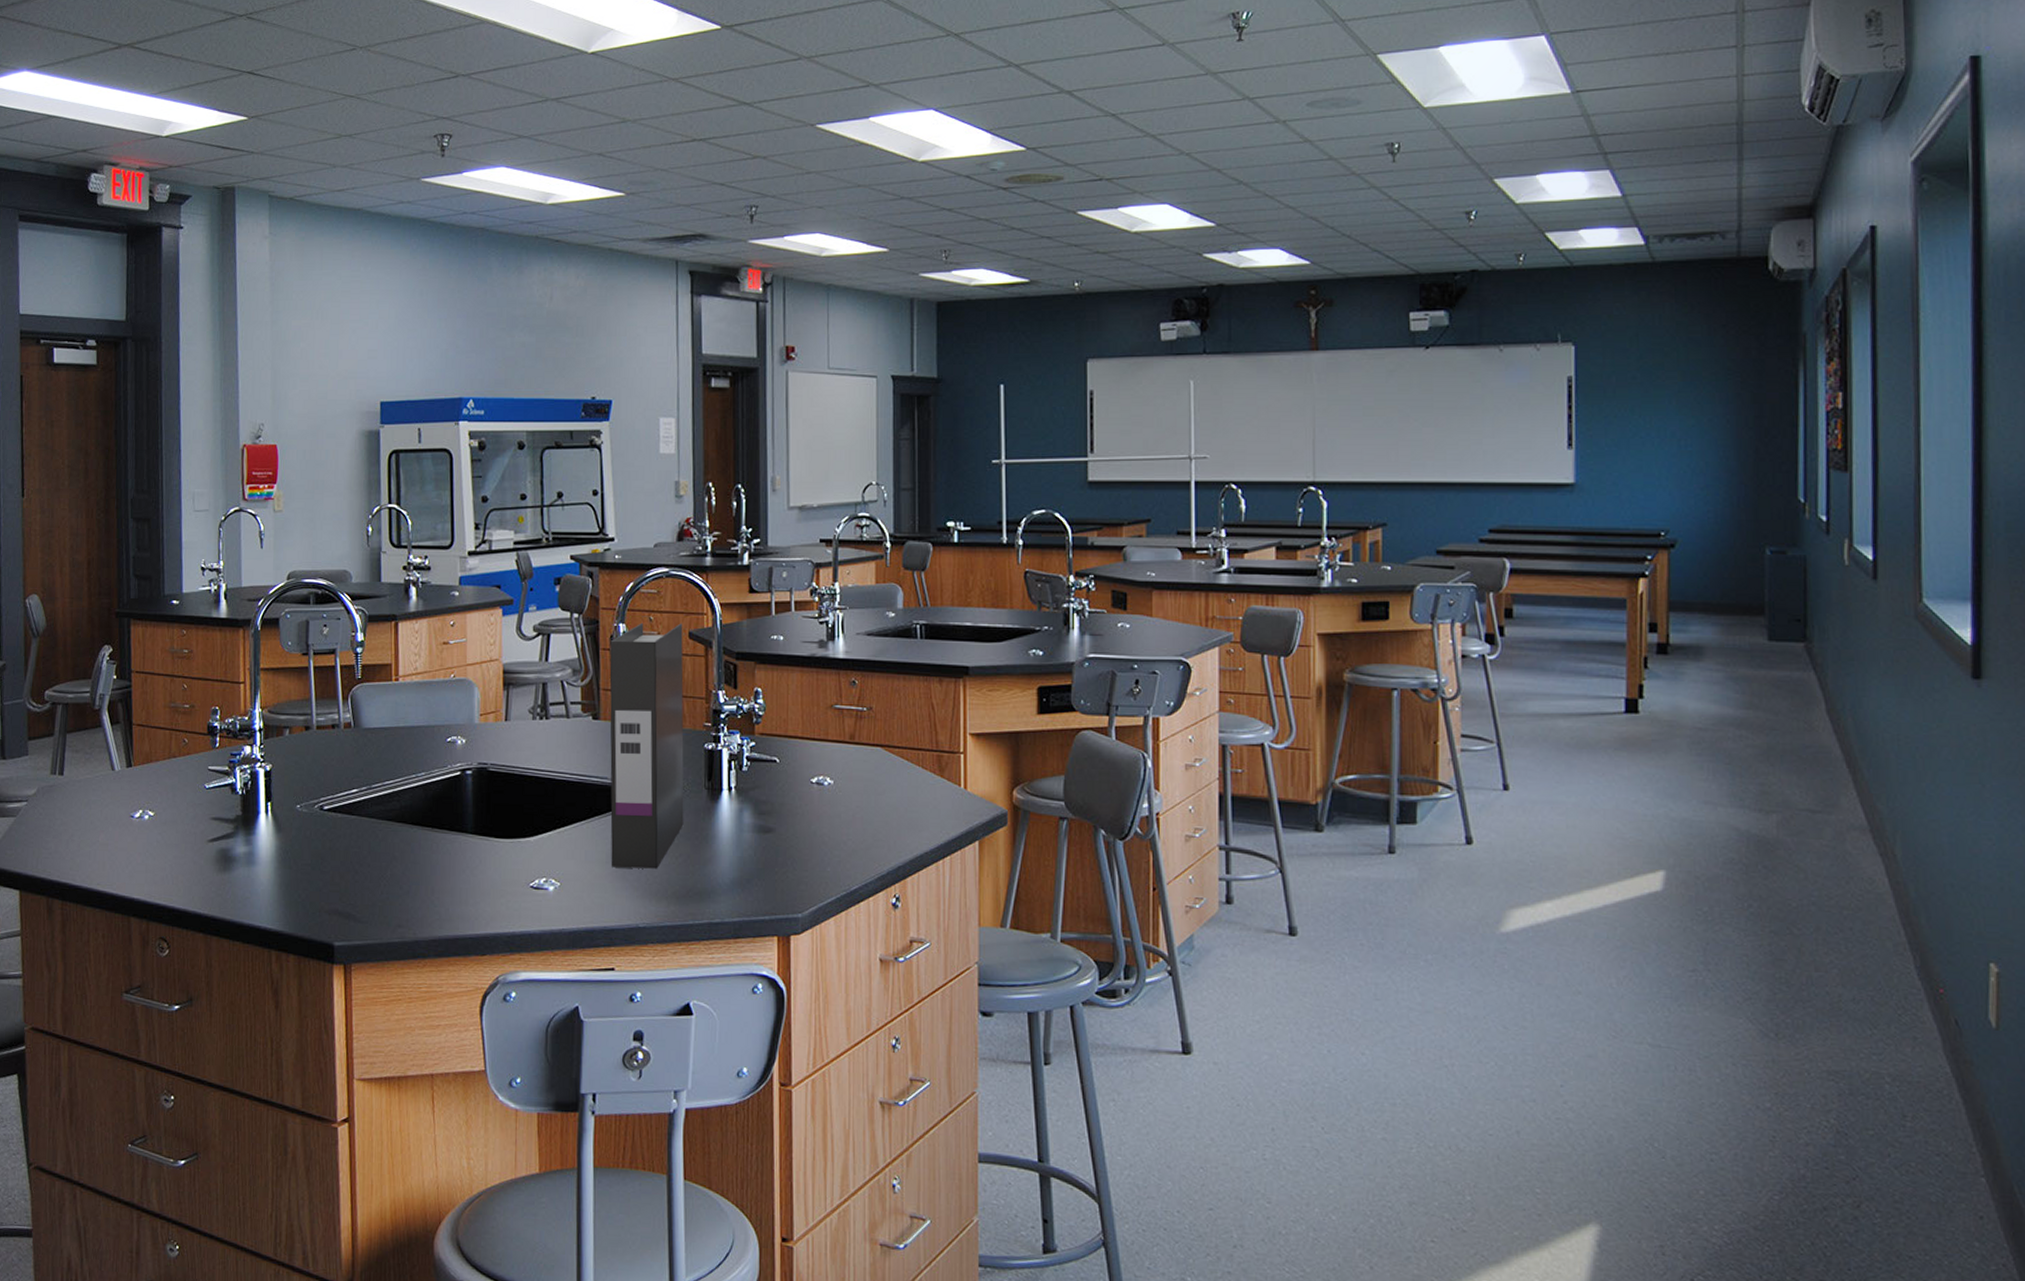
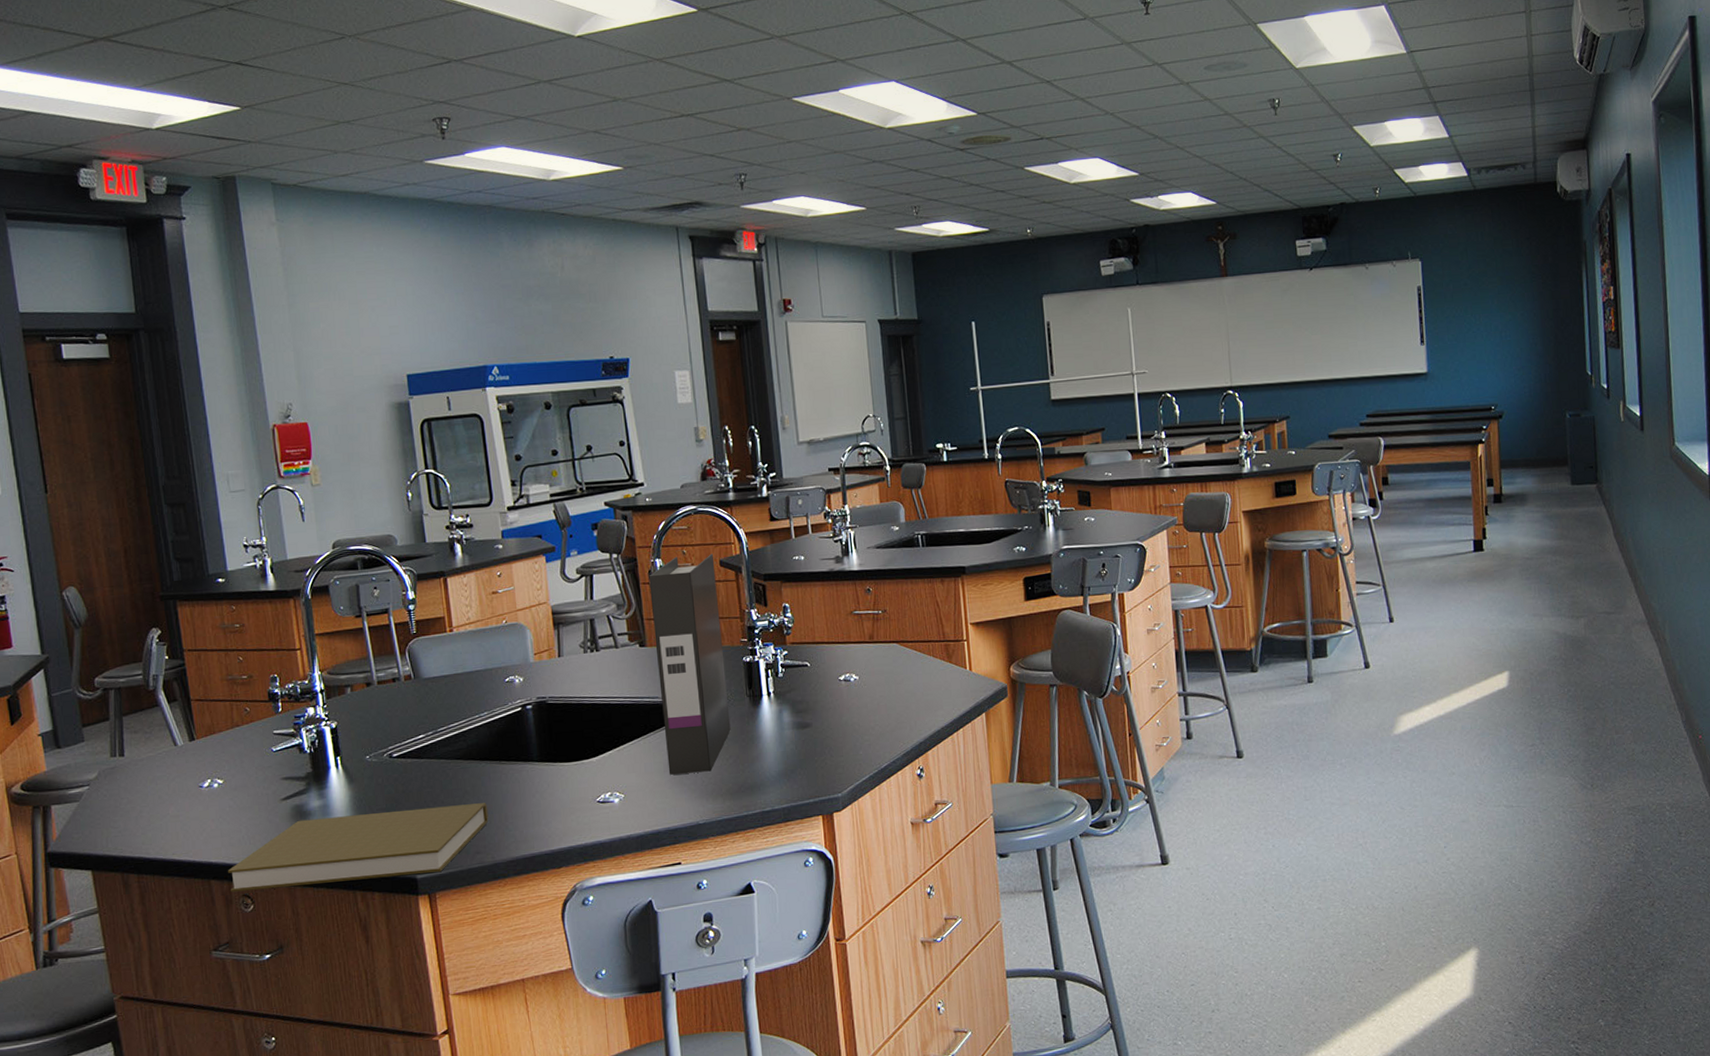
book: none [147,865,415,942] -> present [227,803,489,892]

